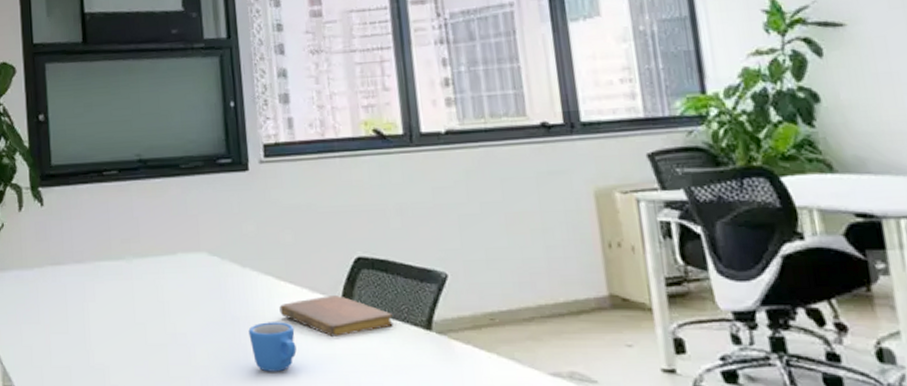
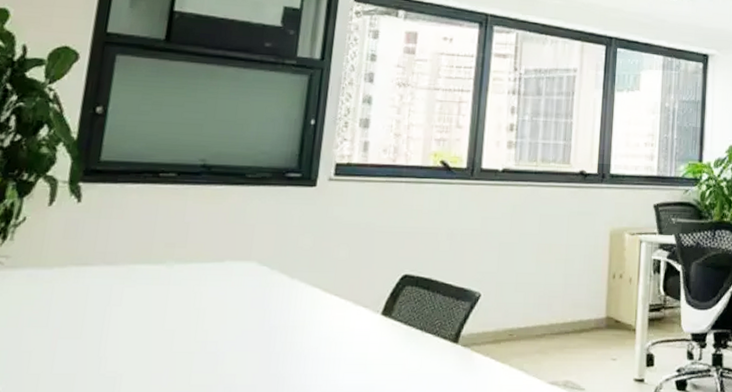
mug: present [248,322,297,372] -> none [284,332,331,381]
notebook: present [279,296,393,337] -> none [320,309,426,347]

